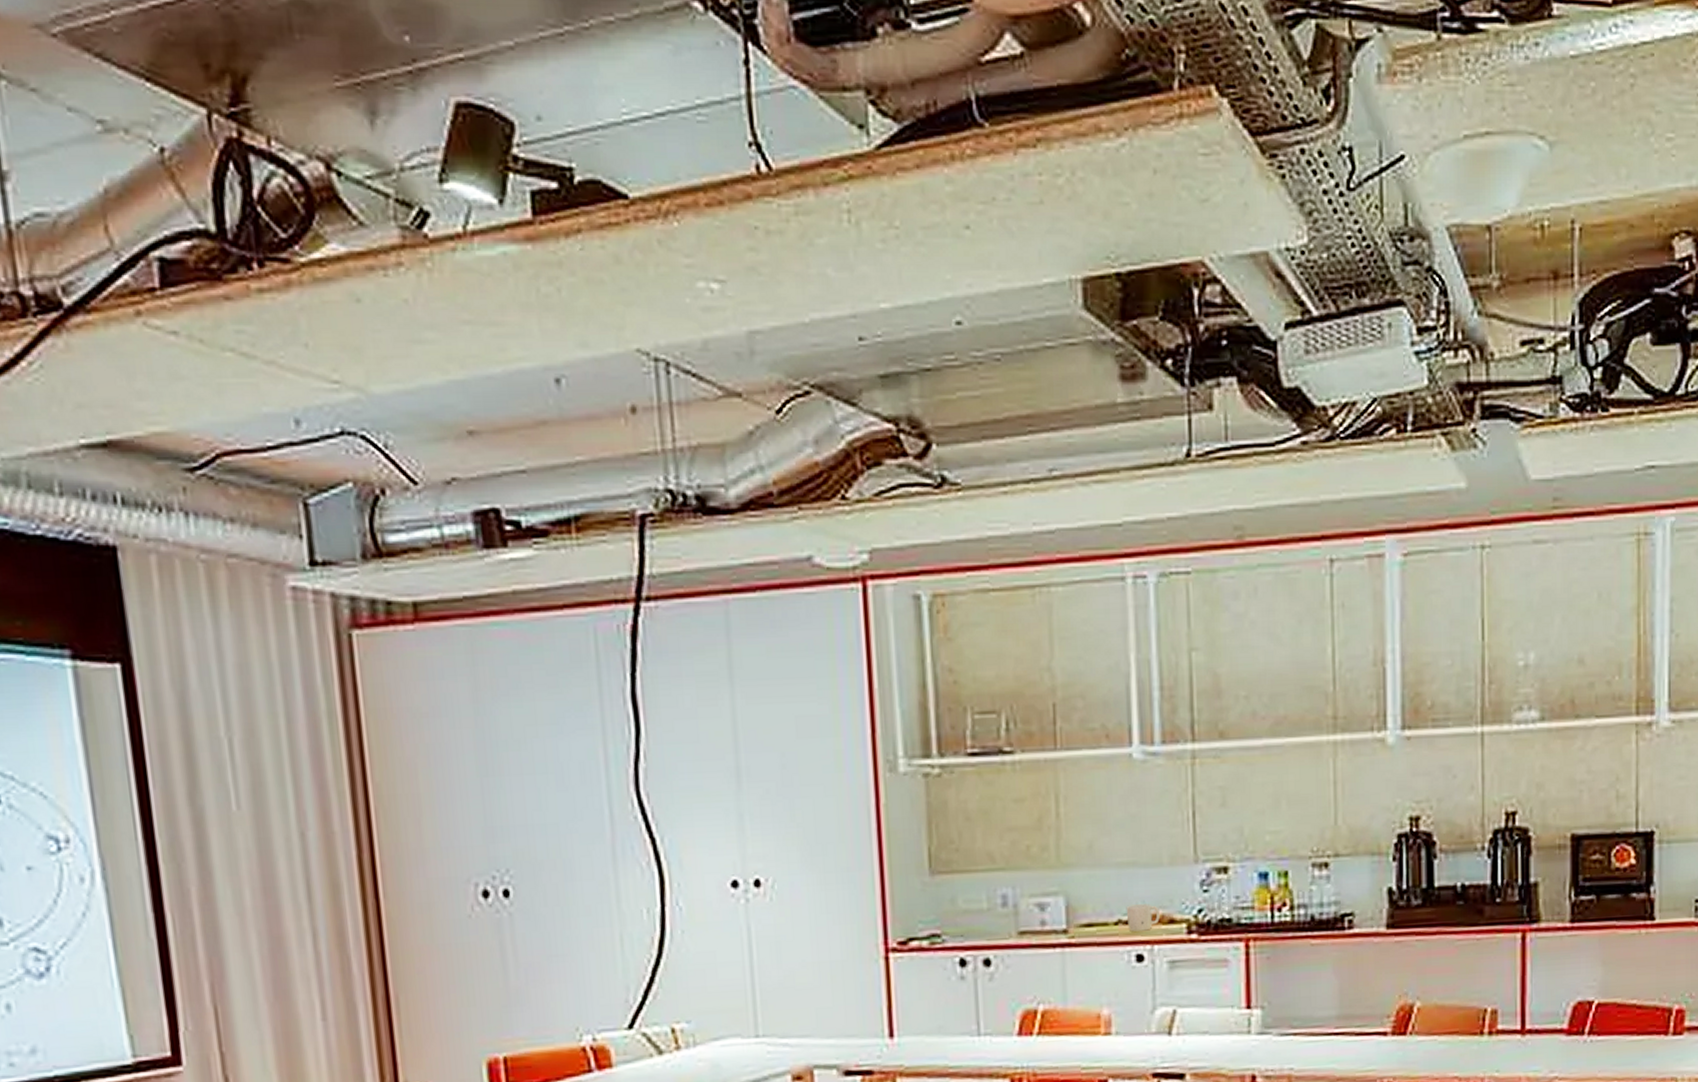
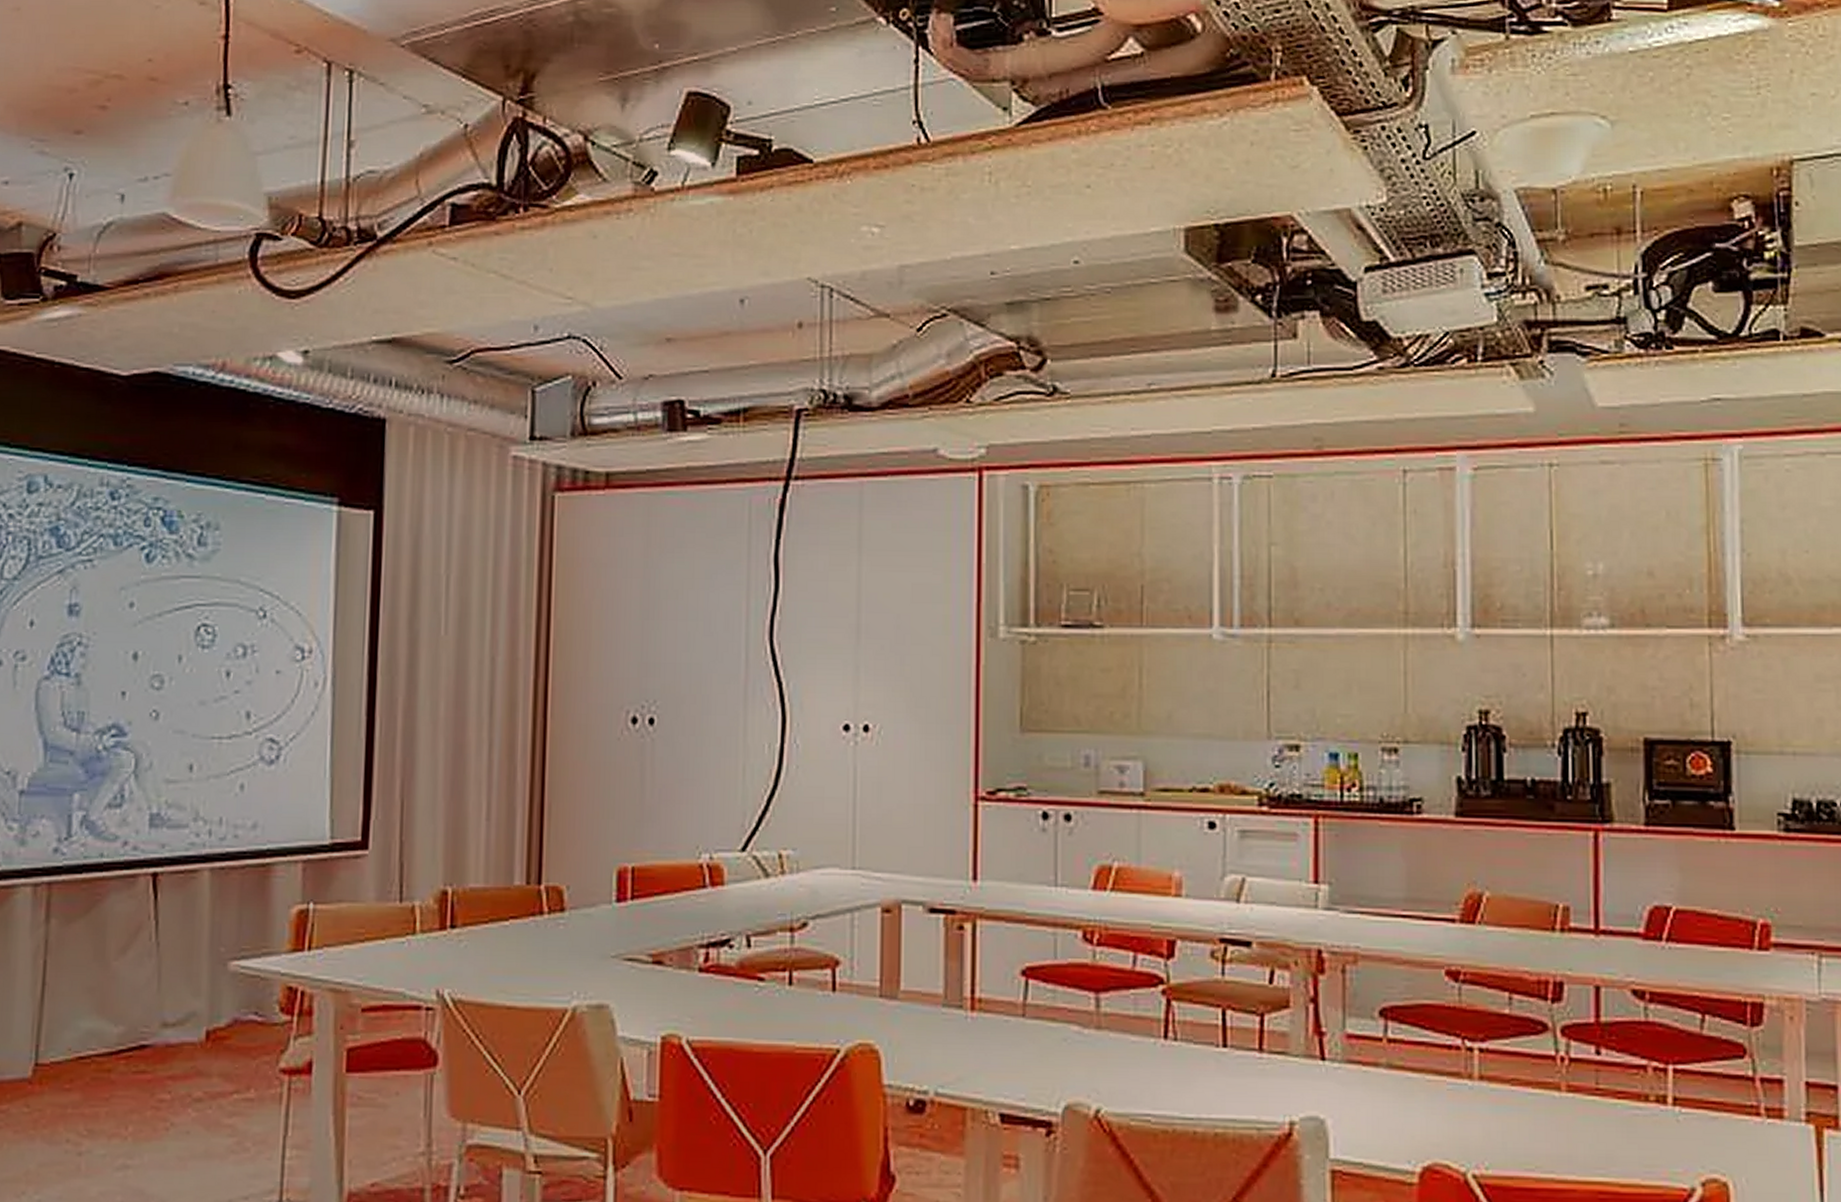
mug: present [1126,904,1160,933] -> none [1200,774,1232,801]

